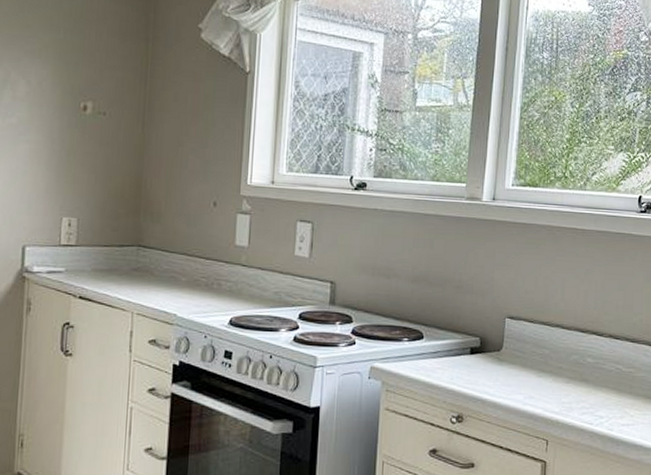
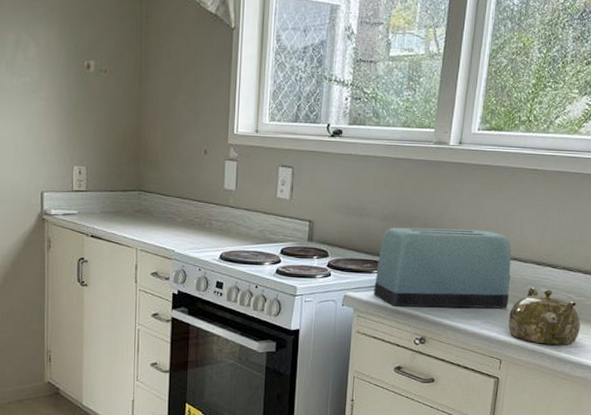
toaster: none [404,289,554,382] -> present [374,227,512,309]
teapot: none [553,357,632,423] -> present [508,287,581,345]

